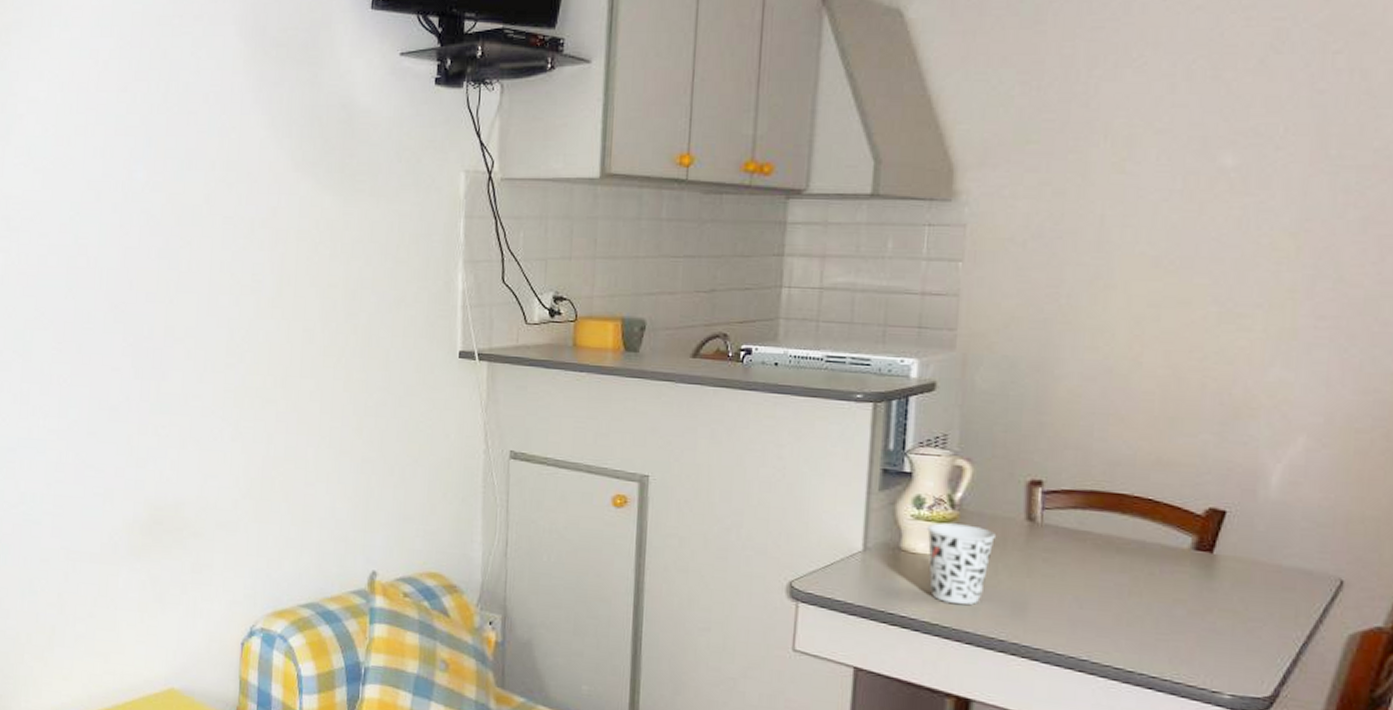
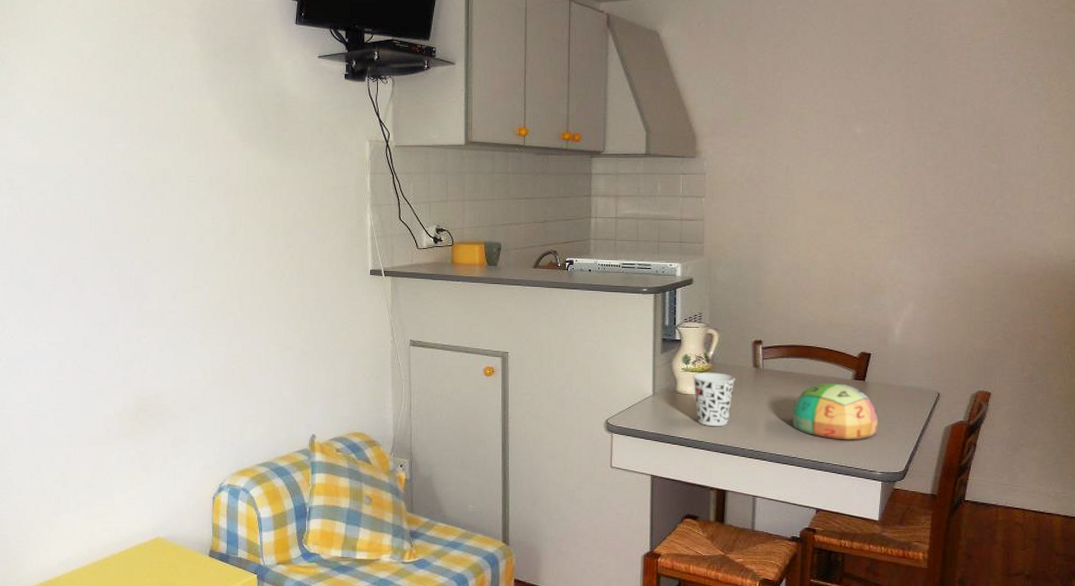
bowl: none [1086,551,1233,643] -> present [793,383,879,440]

